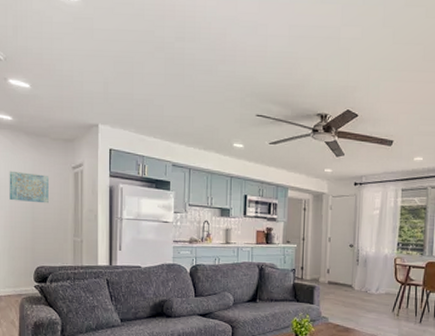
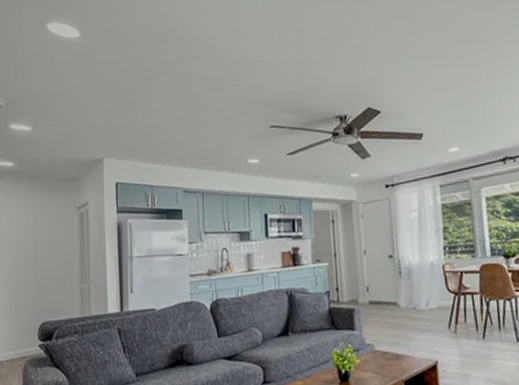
wall art: present [9,170,49,204] -> none [11,219,53,252]

